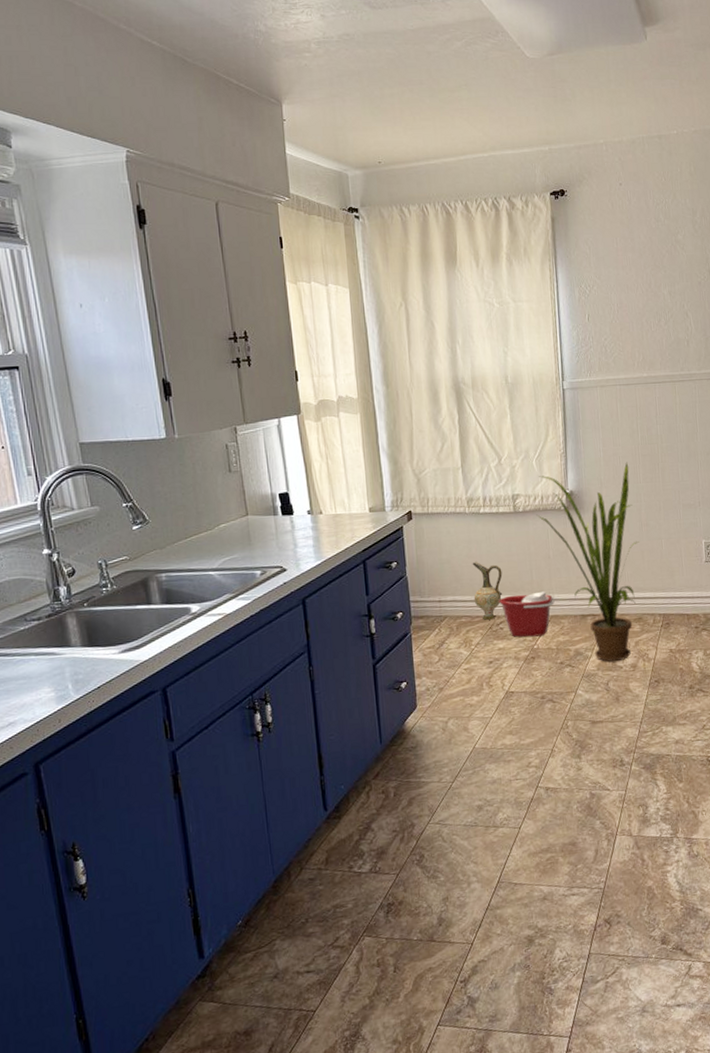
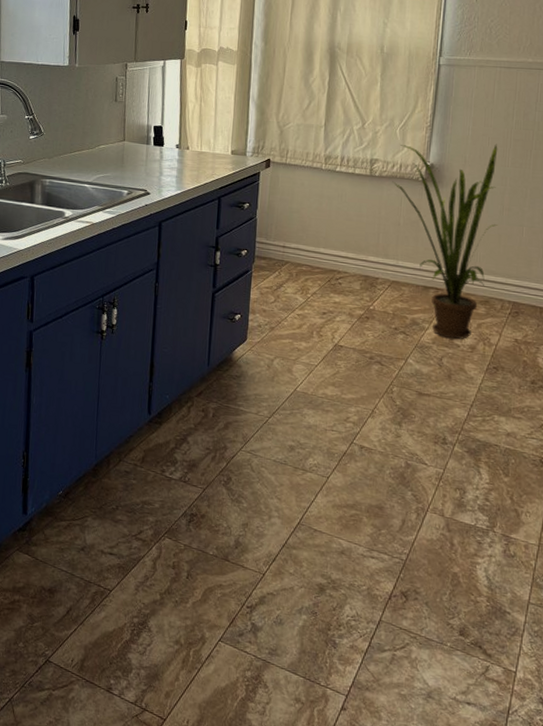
ceramic jug: present [472,561,503,620] -> none [317,215,349,273]
bucket: present [498,591,555,637] -> none [341,253,398,299]

